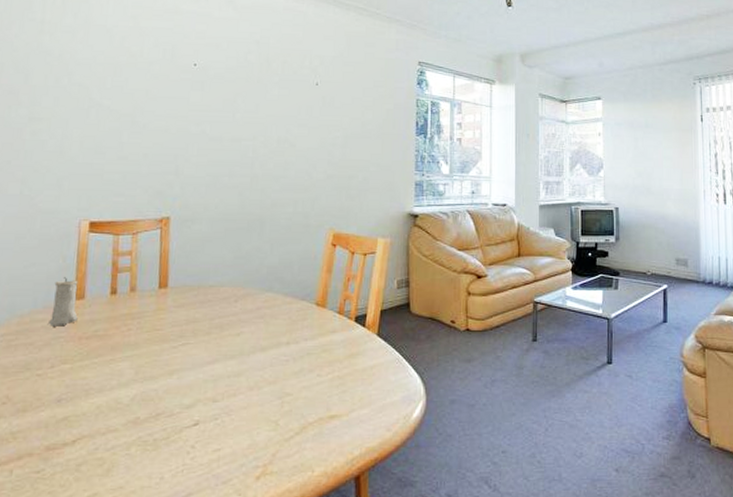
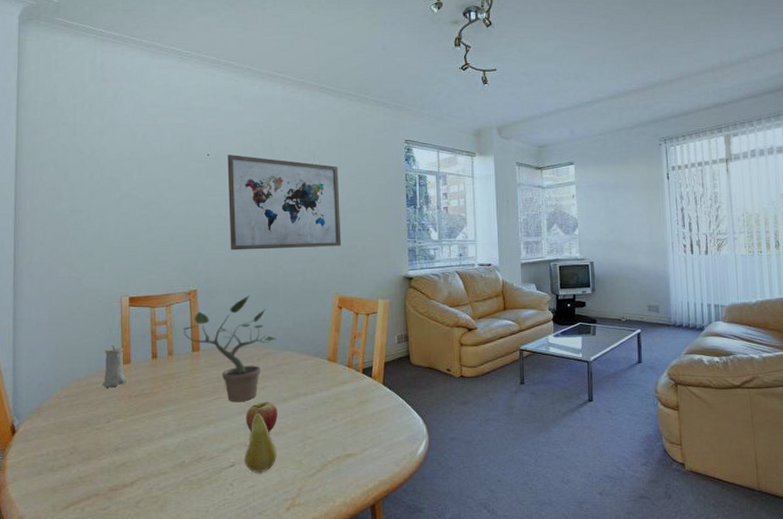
potted plant: none [149,226,258,350] -> present [182,295,276,403]
fruit: none [209,363,250,434] -> present [244,413,277,473]
wall art: none [212,66,342,176] -> present [227,155,342,251]
fruit: none [216,350,254,386] -> present [246,401,278,433]

